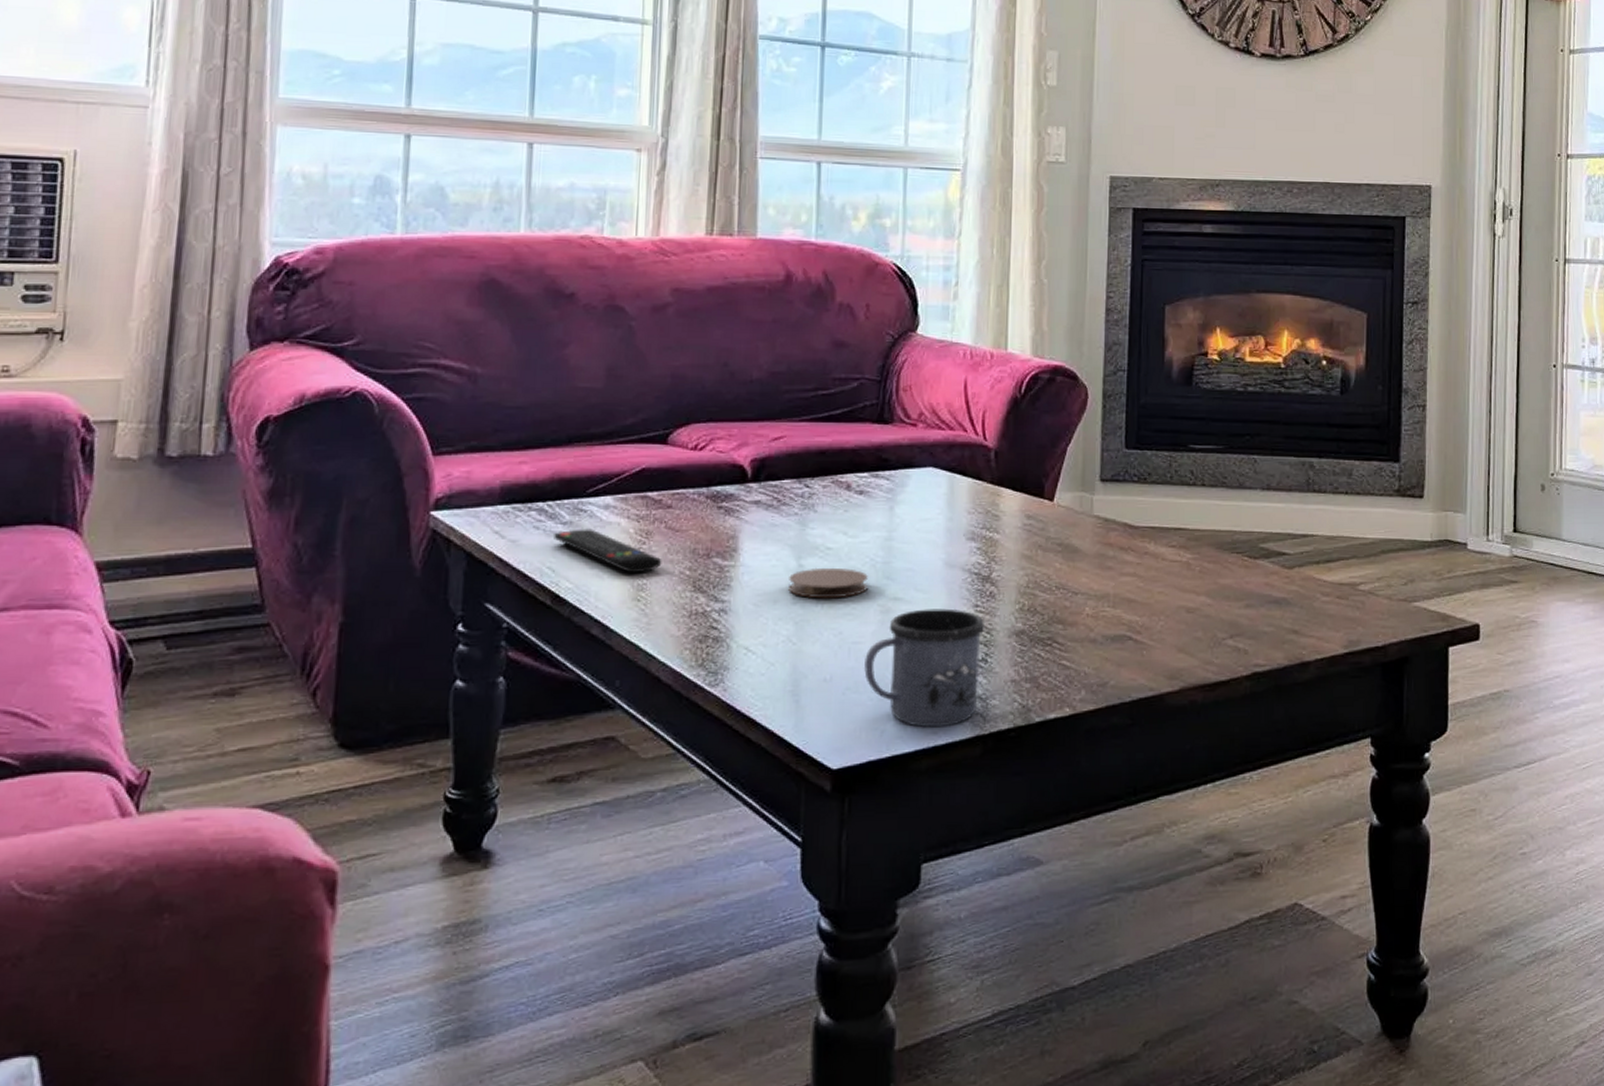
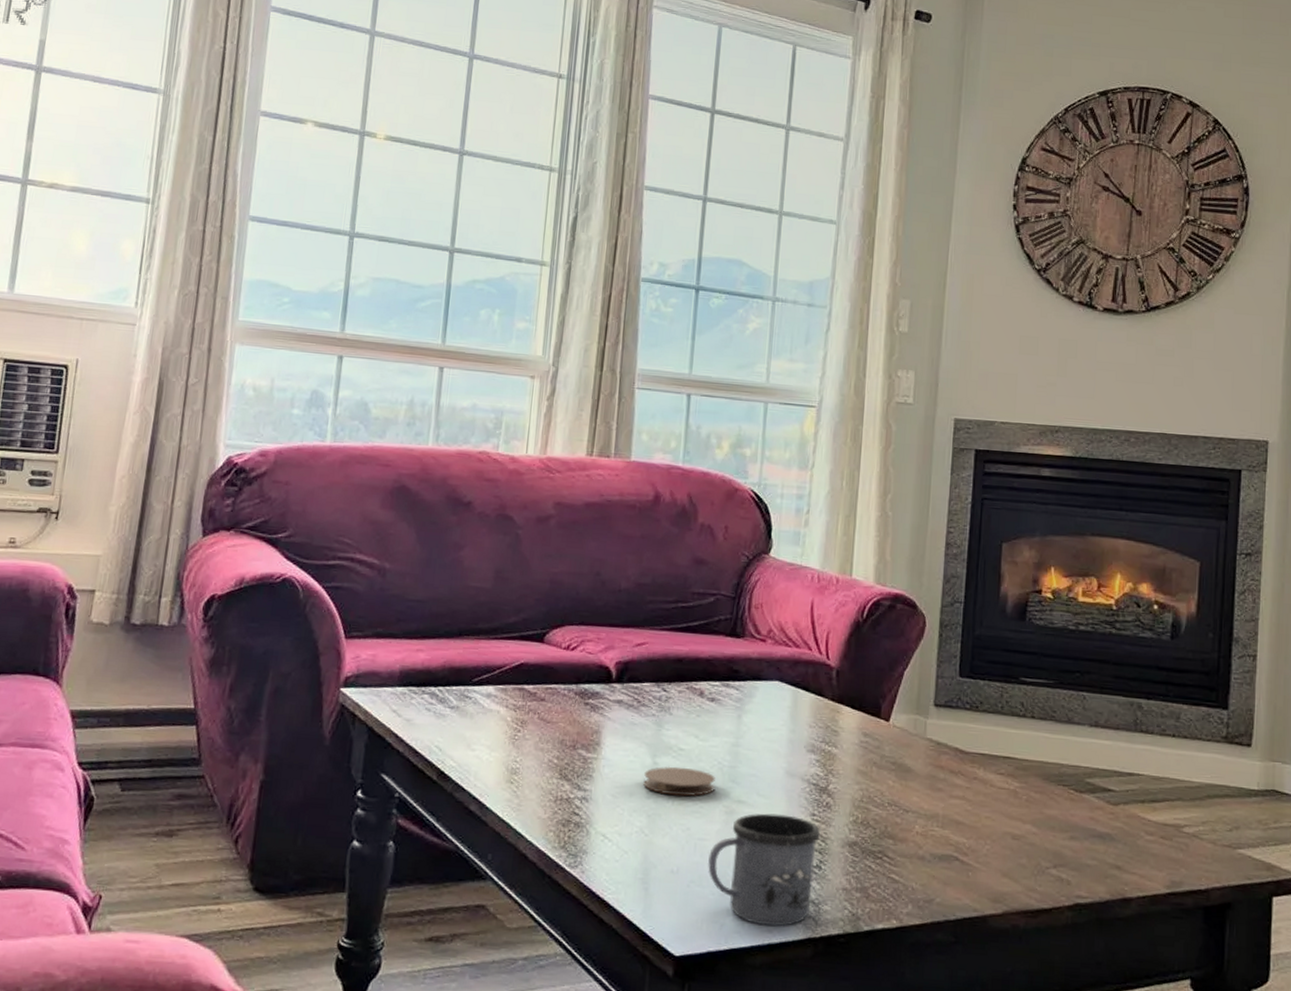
remote control: present [552,529,662,574] -> none [441,713,534,759]

